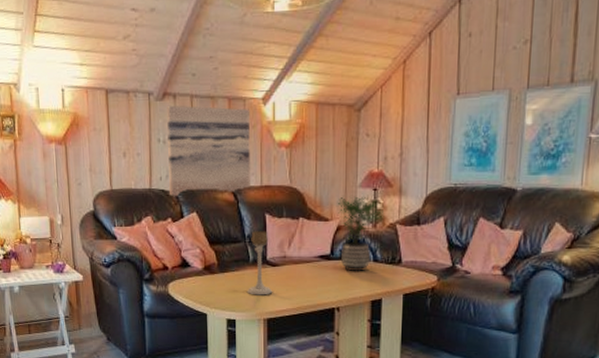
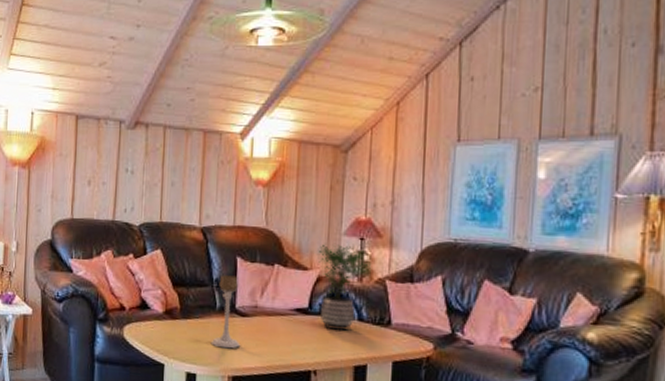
wall art: present [167,105,250,197] -> none [134,134,226,232]

